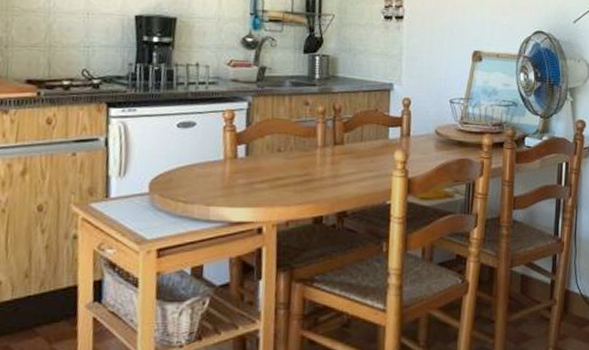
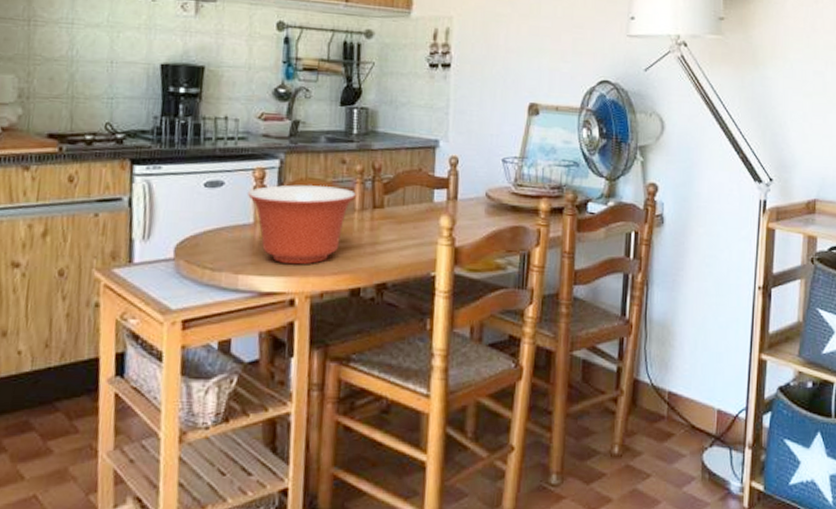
mixing bowl: none [218,124,318,197] -> present [248,185,356,265]

